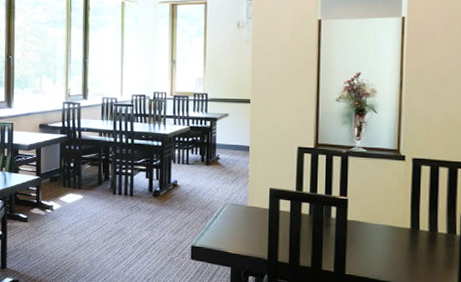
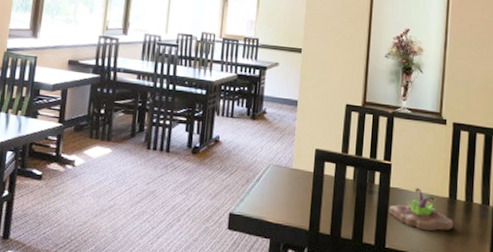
succulent planter: none [347,220,417,260] -> present [389,188,454,232]

